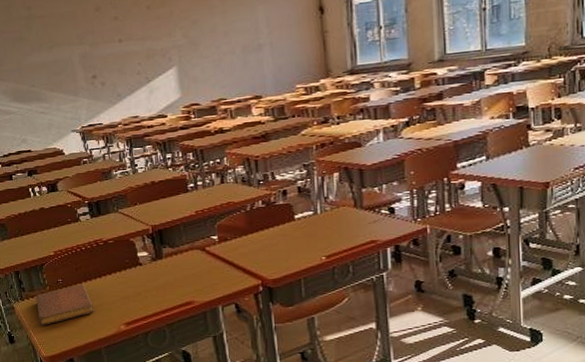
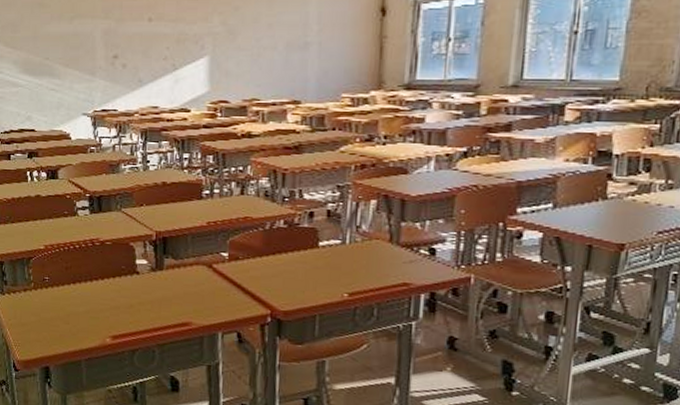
notebook: present [35,284,94,326] -> none [17,285,80,326]

